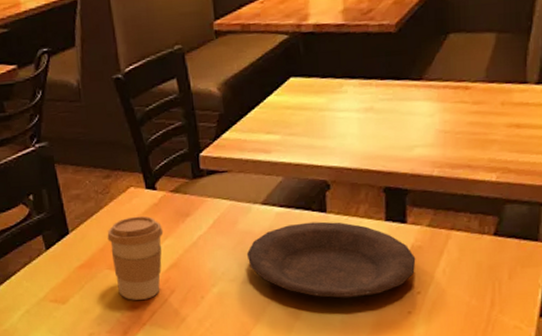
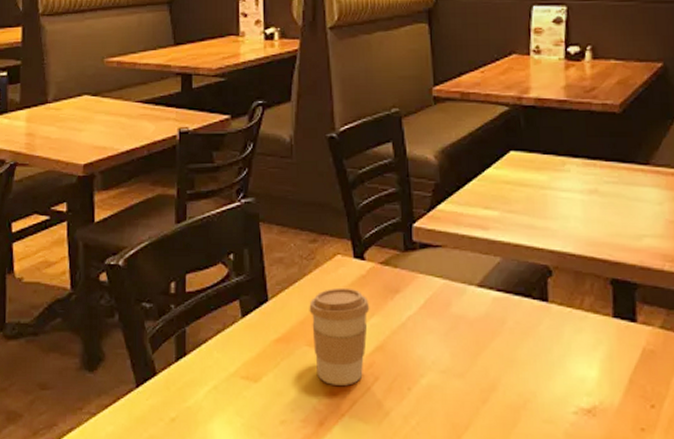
plate: present [246,221,416,298] -> none [459,311,649,405]

